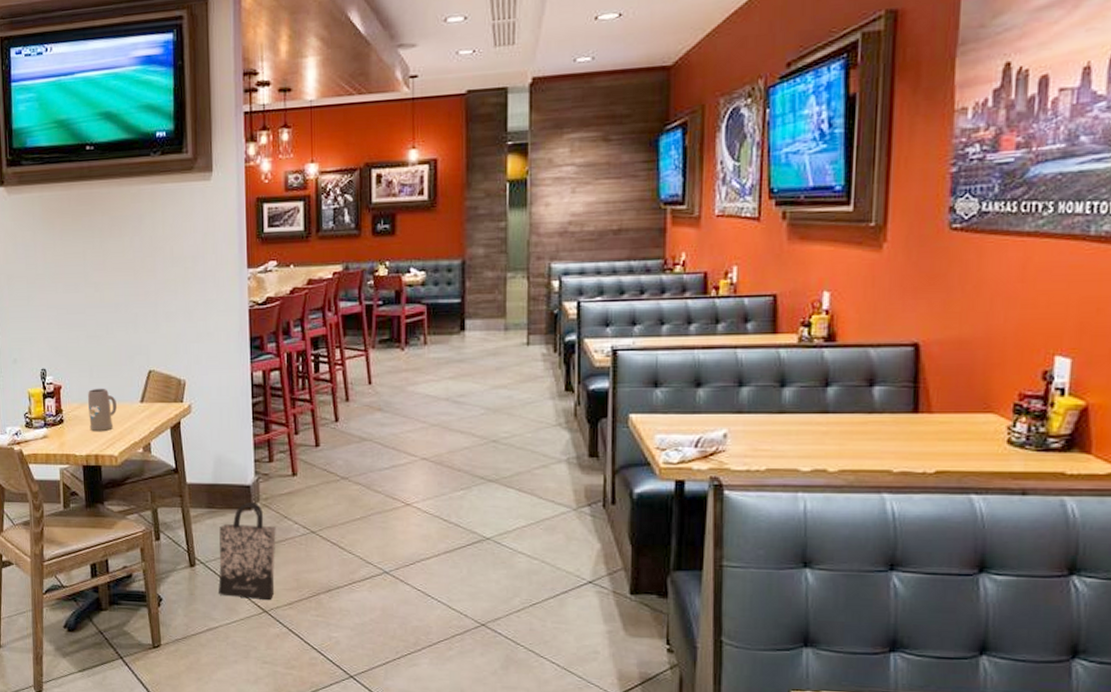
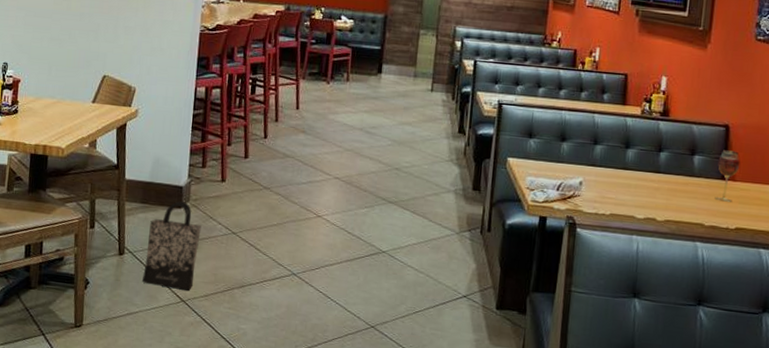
beer mug: present [87,388,117,432] -> none [42,85,70,125]
wineglass: none [904,375,937,442] -> present [714,150,741,203]

